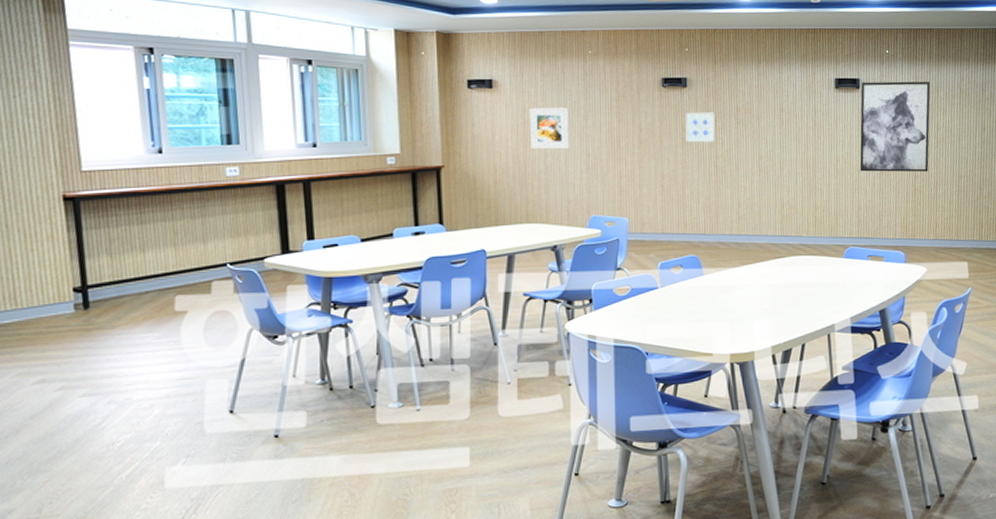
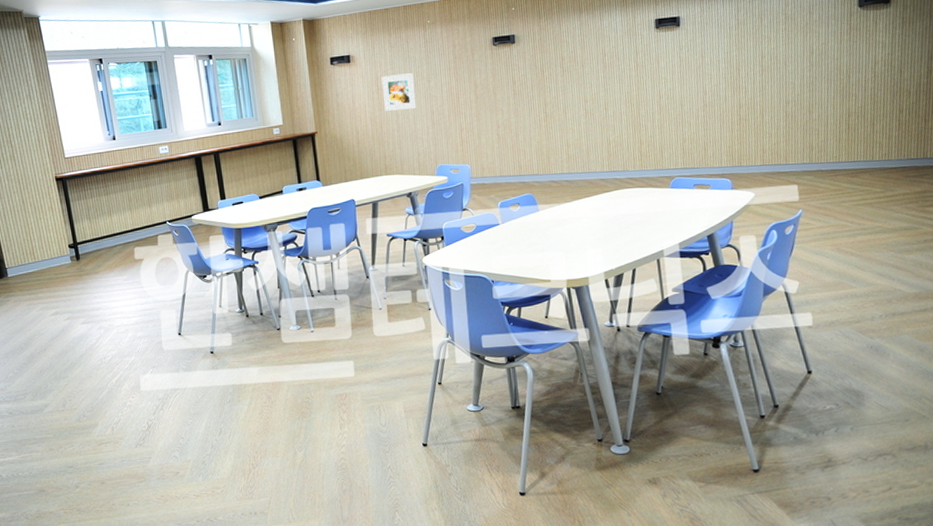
wall art: present [685,112,716,142] -> none [515,63,543,93]
wall art: present [860,81,931,172] -> none [681,10,754,106]

